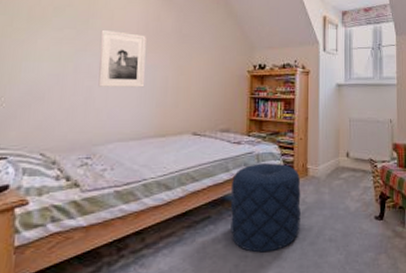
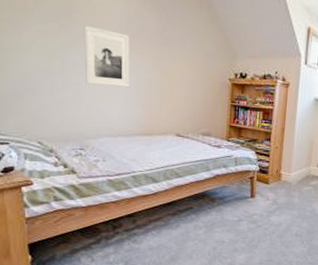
pouf: present [230,163,301,253] -> none [210,166,274,240]

